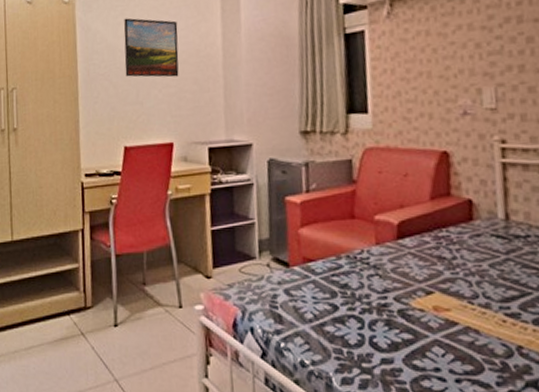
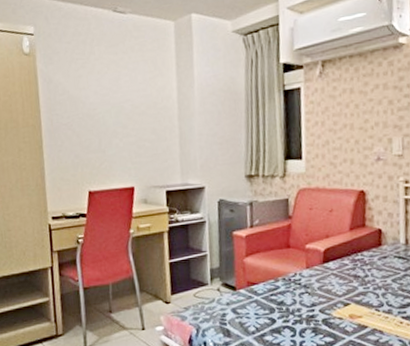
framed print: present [123,18,179,78] -> none [85,71,138,128]

